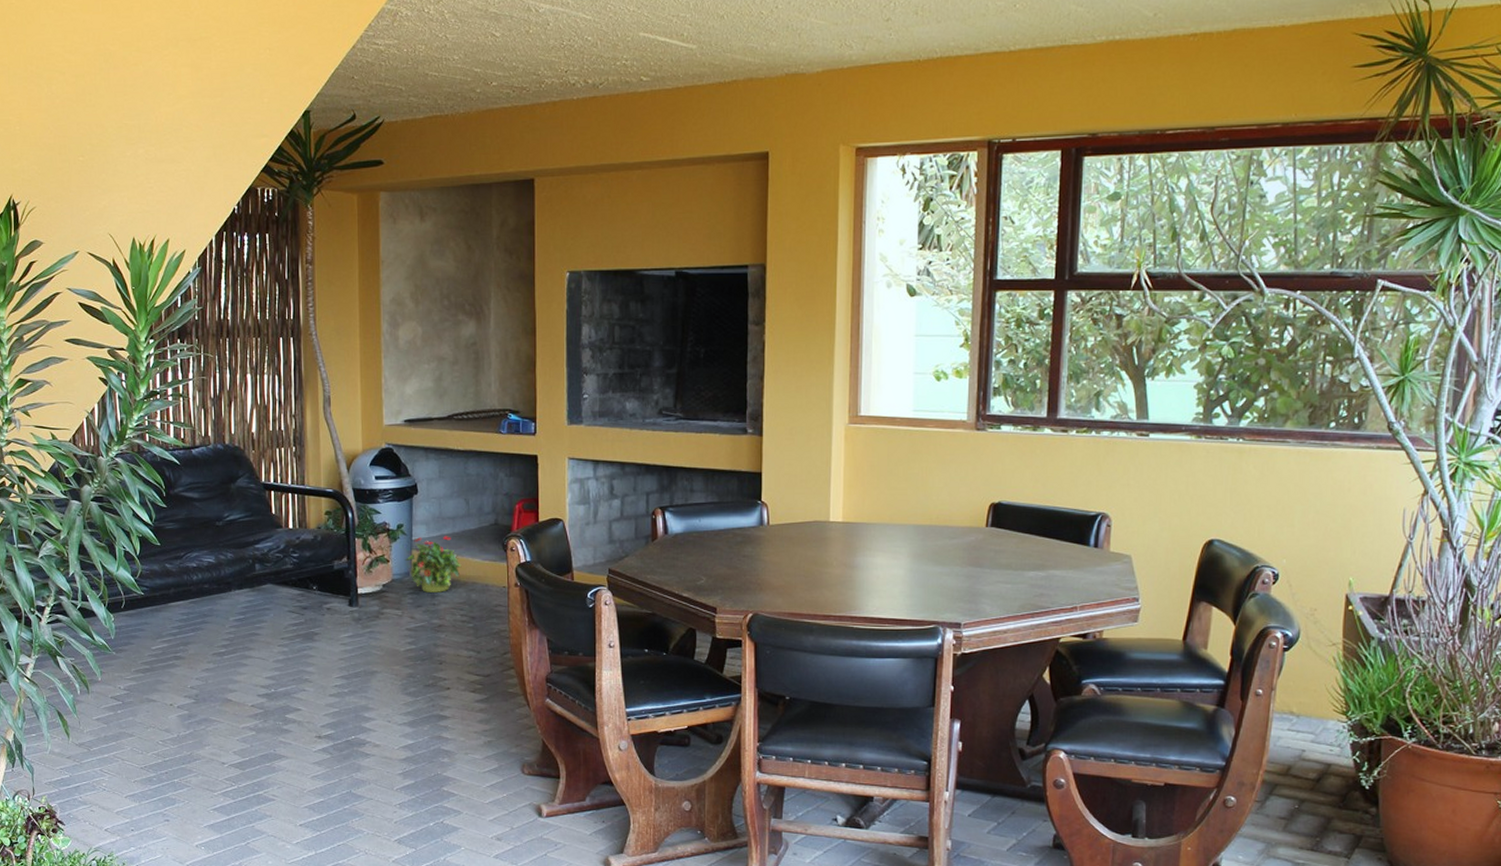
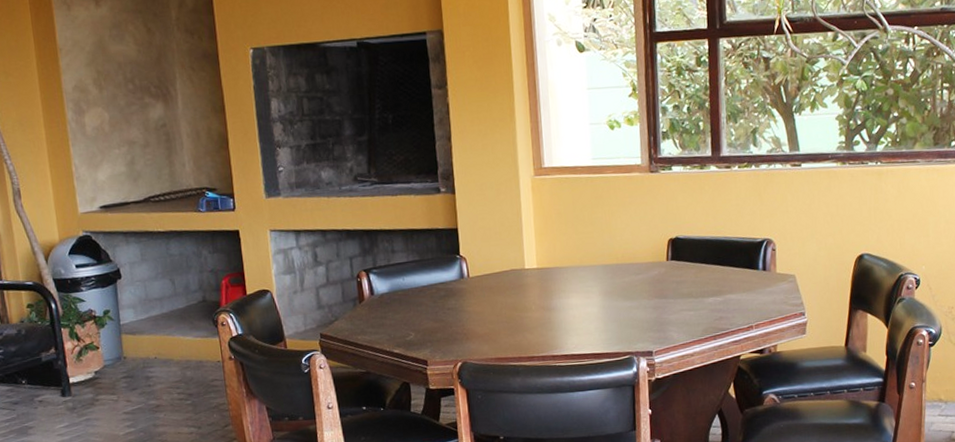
potted plant: present [404,536,462,592] -> none [114,317,174,375]

